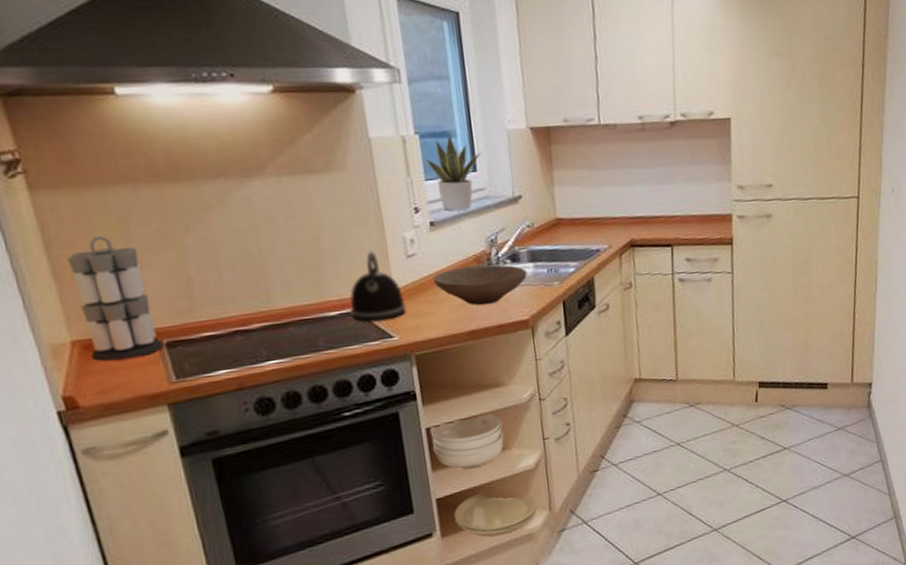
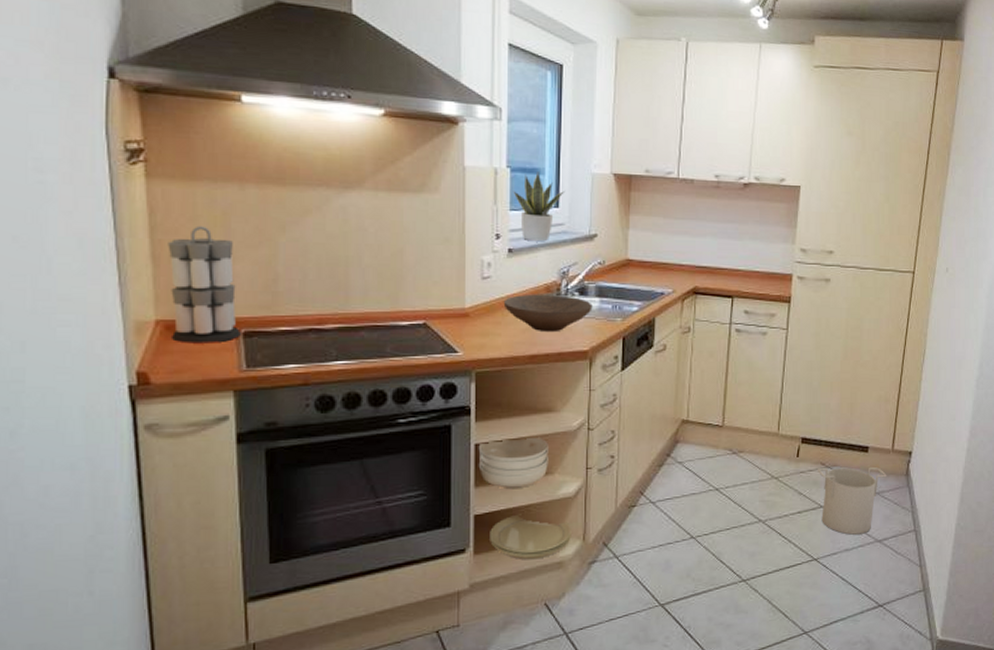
kettle: present [350,251,407,322] -> none [422,269,474,335]
bucket: none [778,402,849,473] -> present [818,467,887,535]

